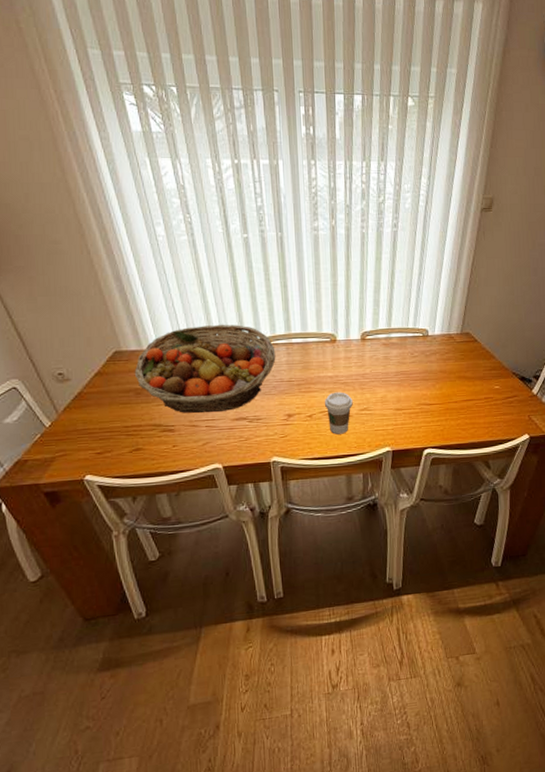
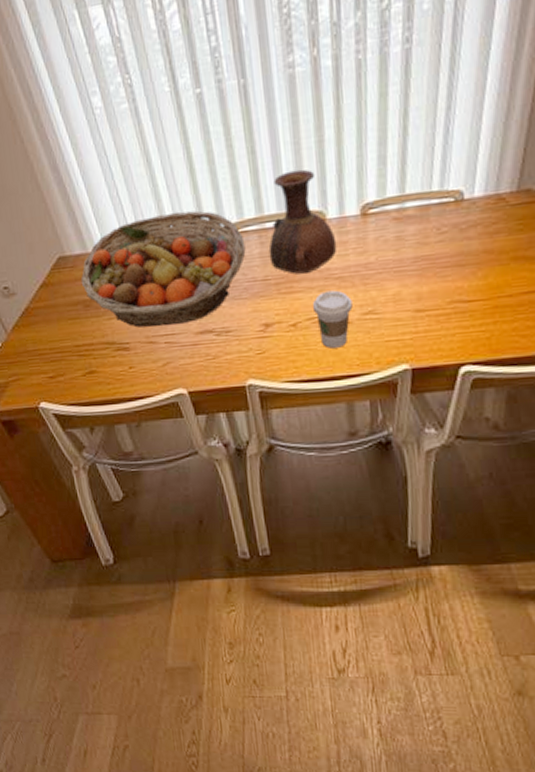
vase: none [293,303,344,378] -> present [268,169,337,275]

